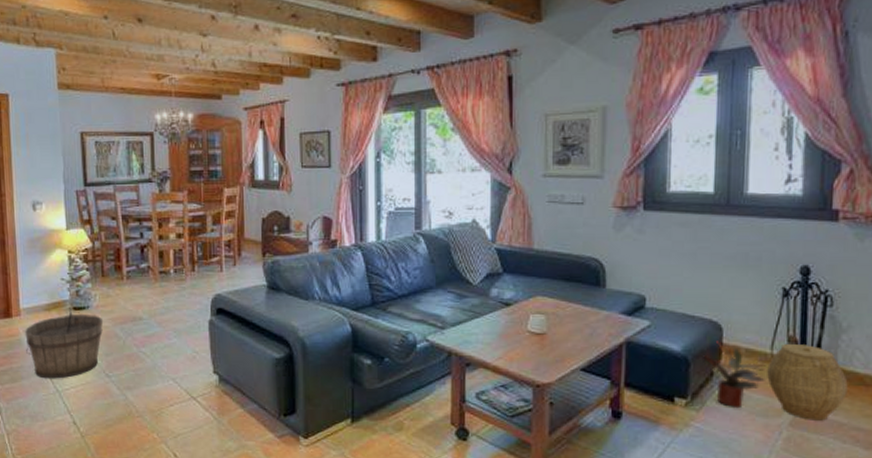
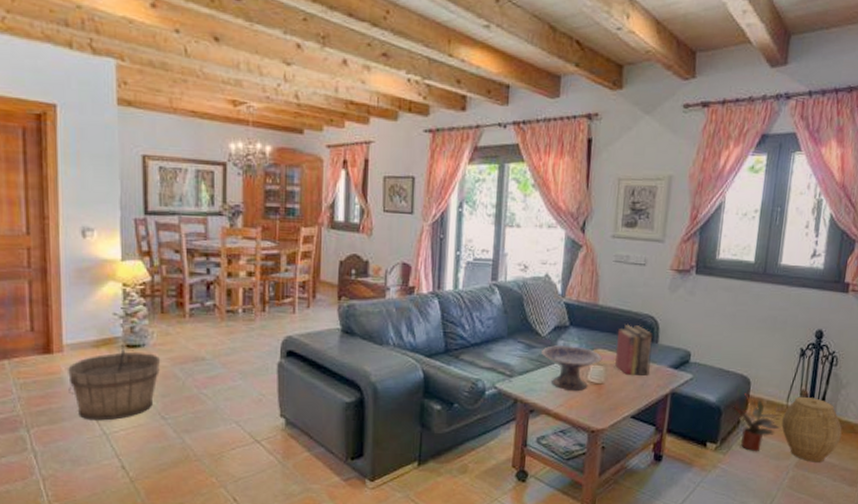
decorative bowl: none [474,294,543,342] -> present [542,345,603,391]
books: none [557,268,599,325] -> present [615,324,653,377]

